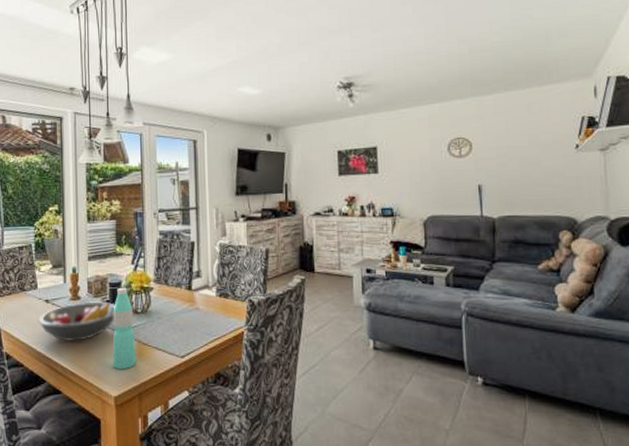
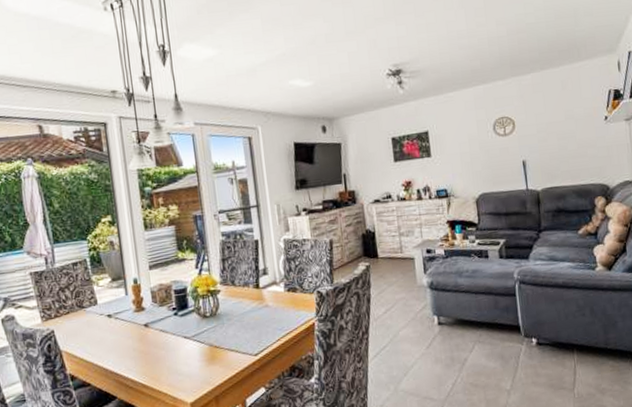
fruit bowl: present [38,301,115,341] -> none [102,309,183,355]
water bottle: present [112,287,137,369] -> none [180,292,210,375]

